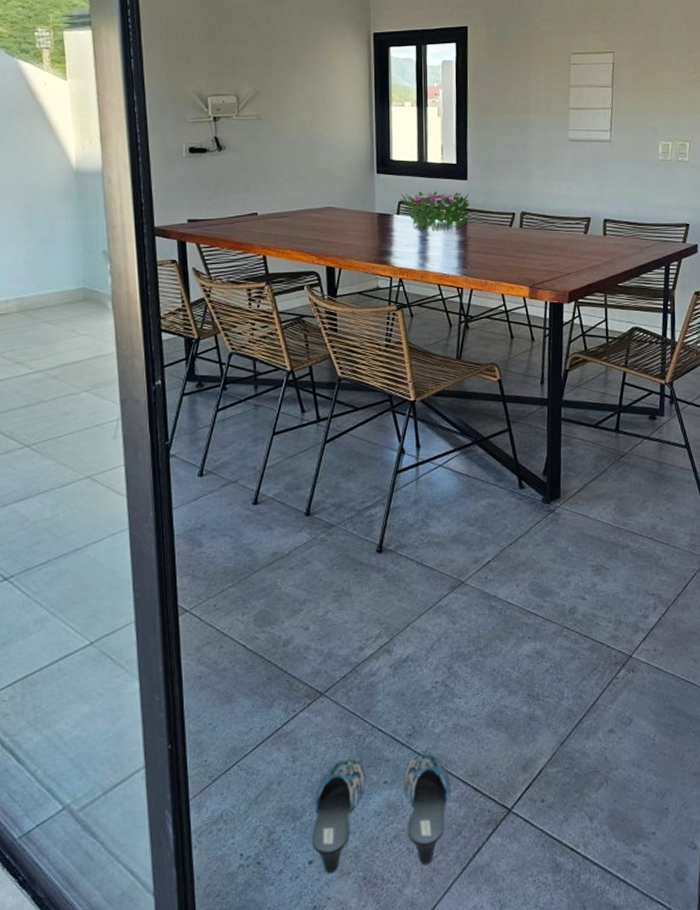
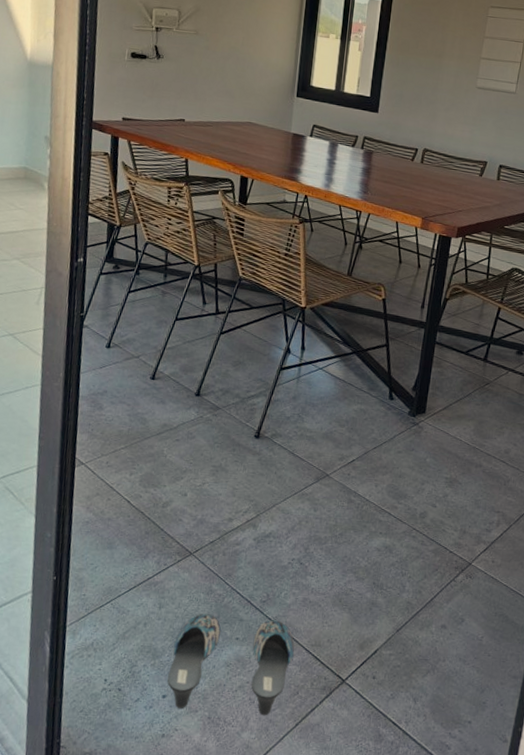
flower arrangement: present [400,191,470,232] -> none [315,118,378,158]

